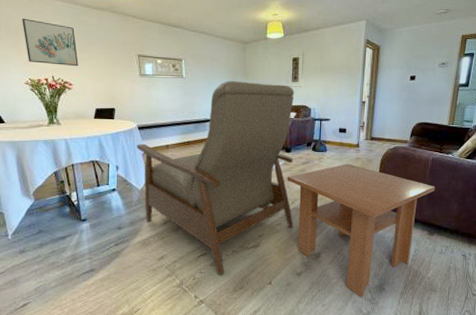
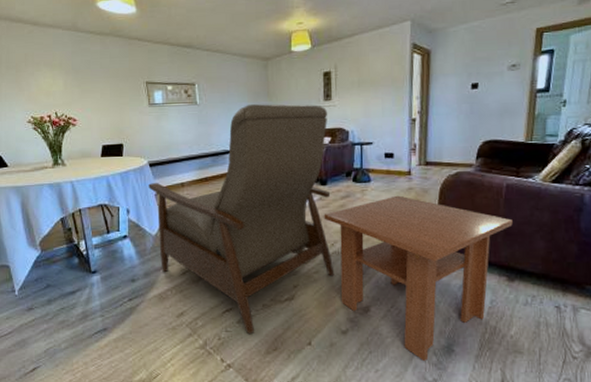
wall art: present [22,18,79,67] -> none [22,51,82,100]

